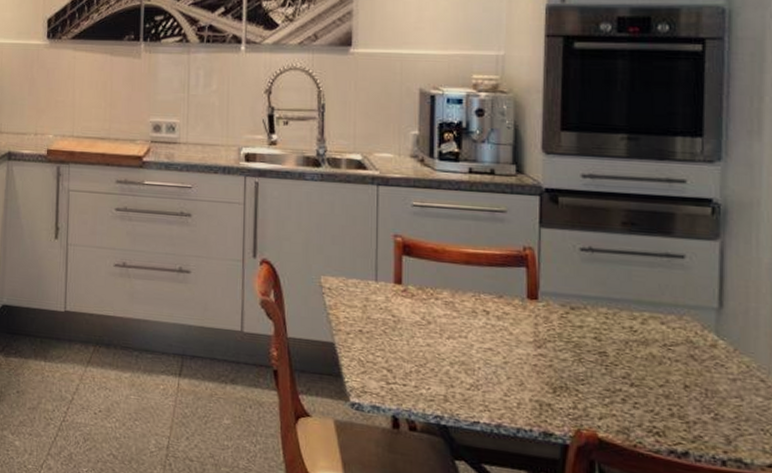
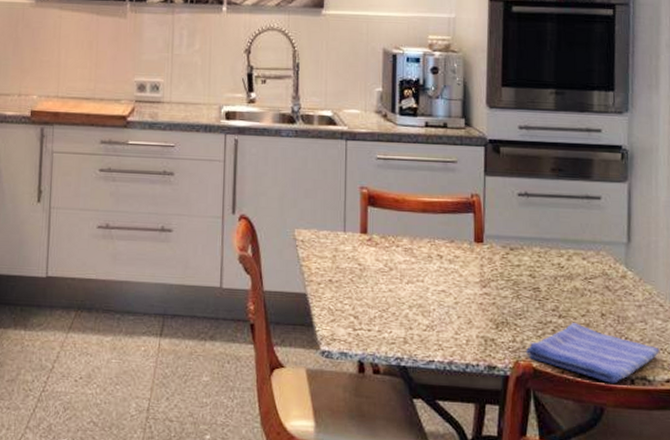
dish towel: none [589,391,760,463] -> present [525,322,660,384]

